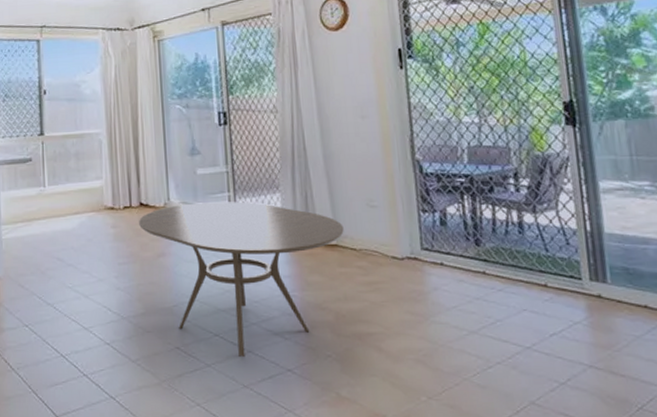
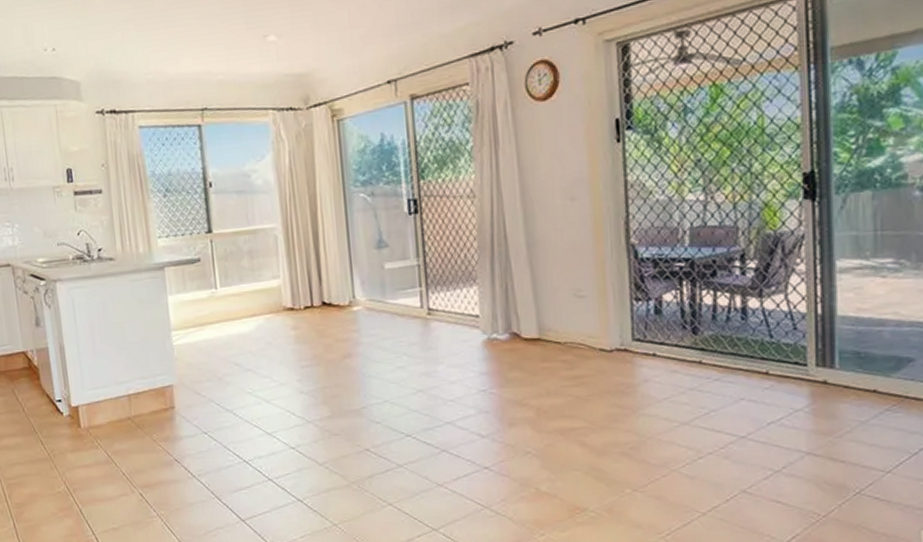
dining table: present [139,201,344,357] -> none [322,297,548,456]

